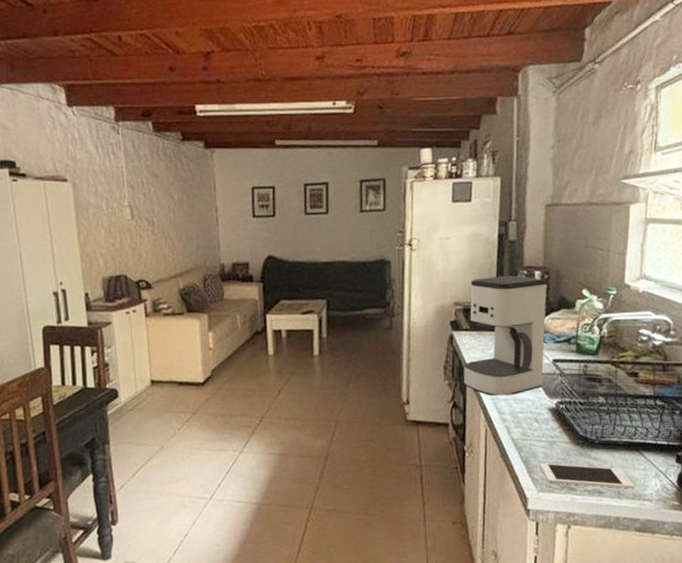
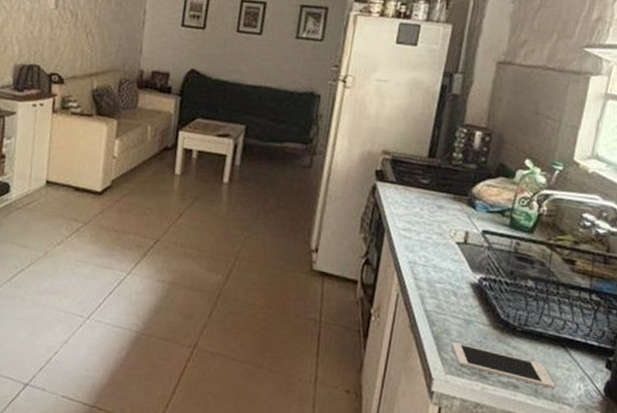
coffee maker: present [463,275,548,396] -> none [380,129,489,262]

